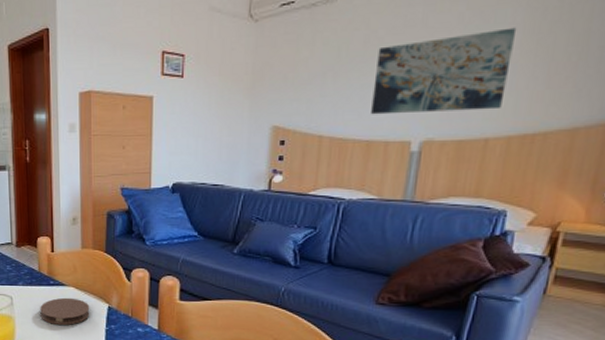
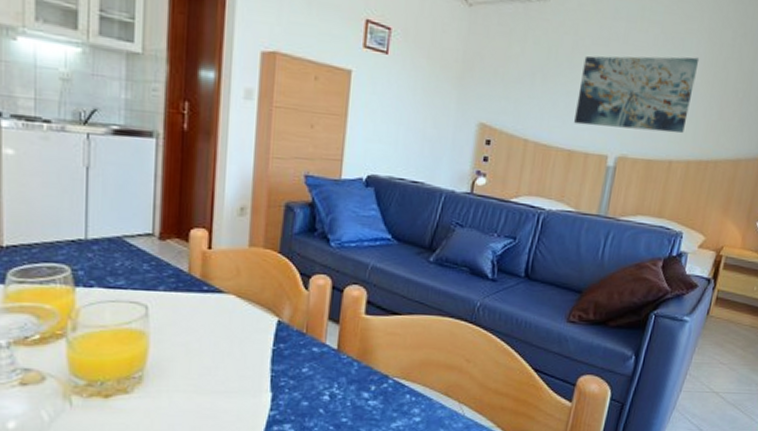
coaster: present [40,297,90,325] -> none [186,308,254,344]

